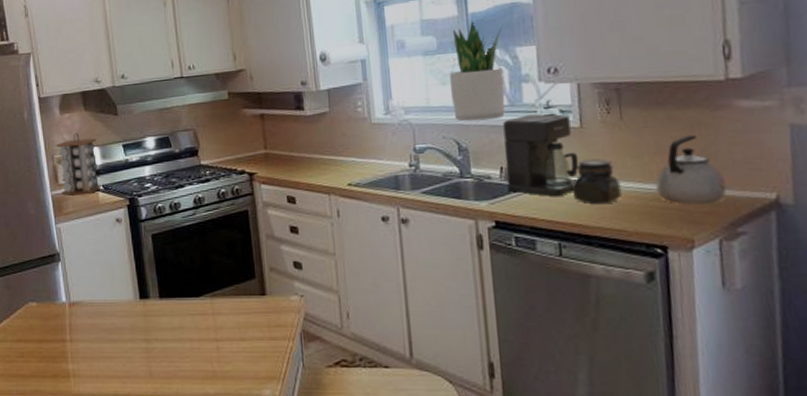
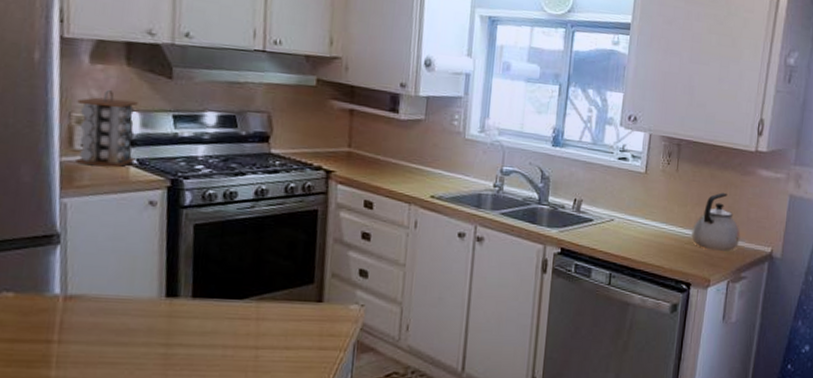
planter: present [450,21,505,122] -> none [543,59,600,154]
coffee maker: present [503,114,579,197] -> none [577,154,639,232]
jar: present [572,158,622,204] -> none [628,201,667,242]

